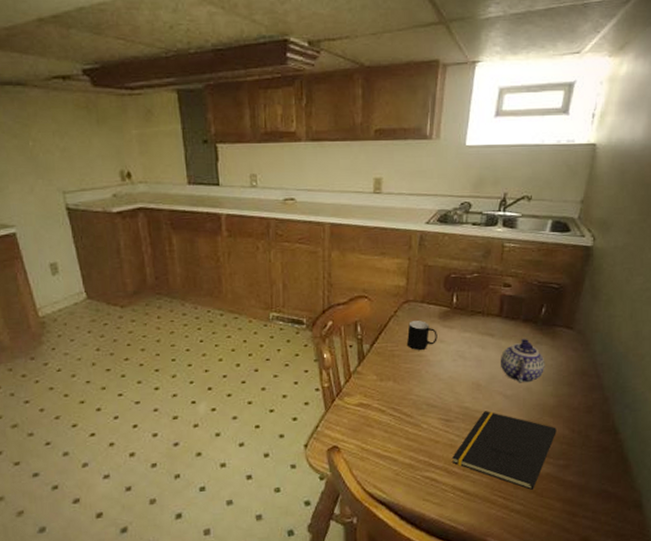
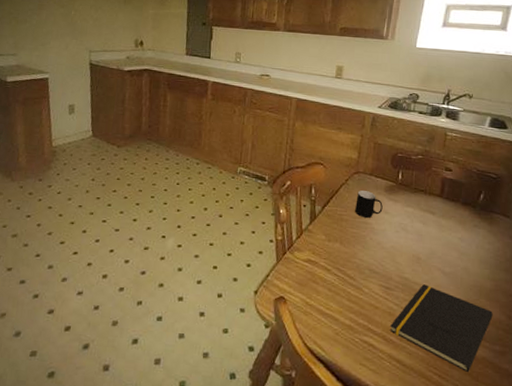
teapot: present [500,338,545,383] -> none [439,219,483,263]

